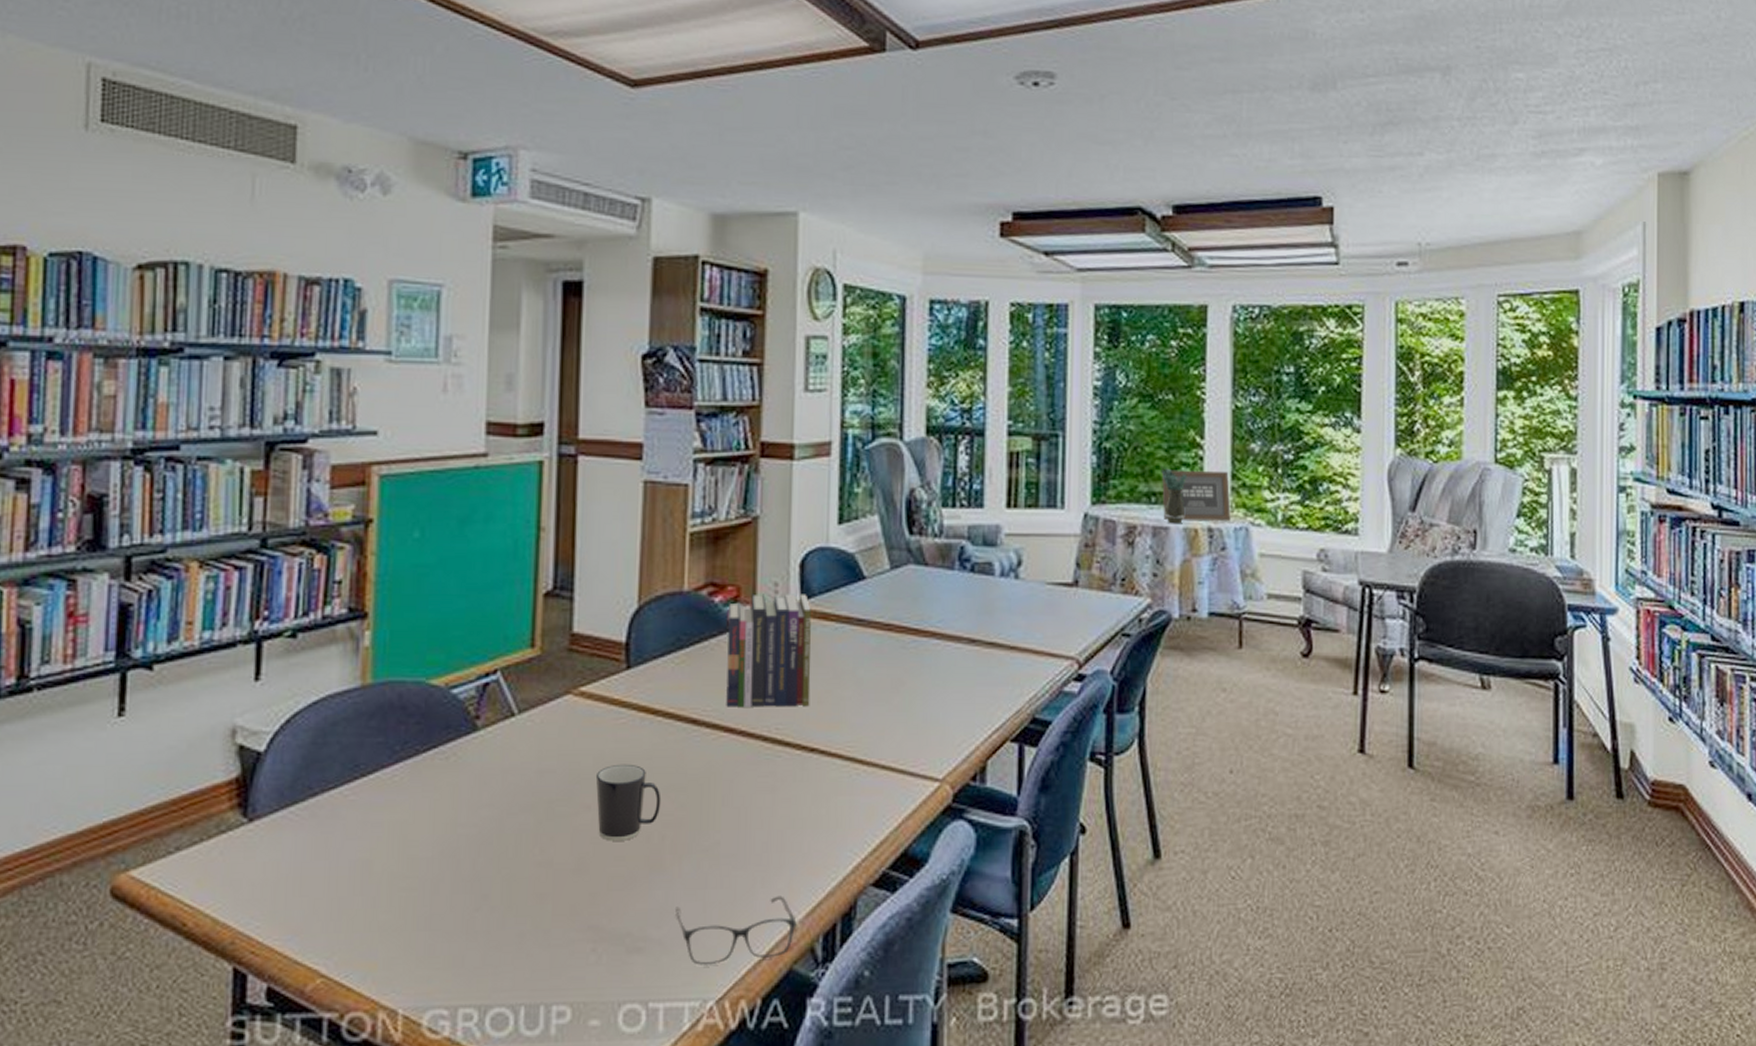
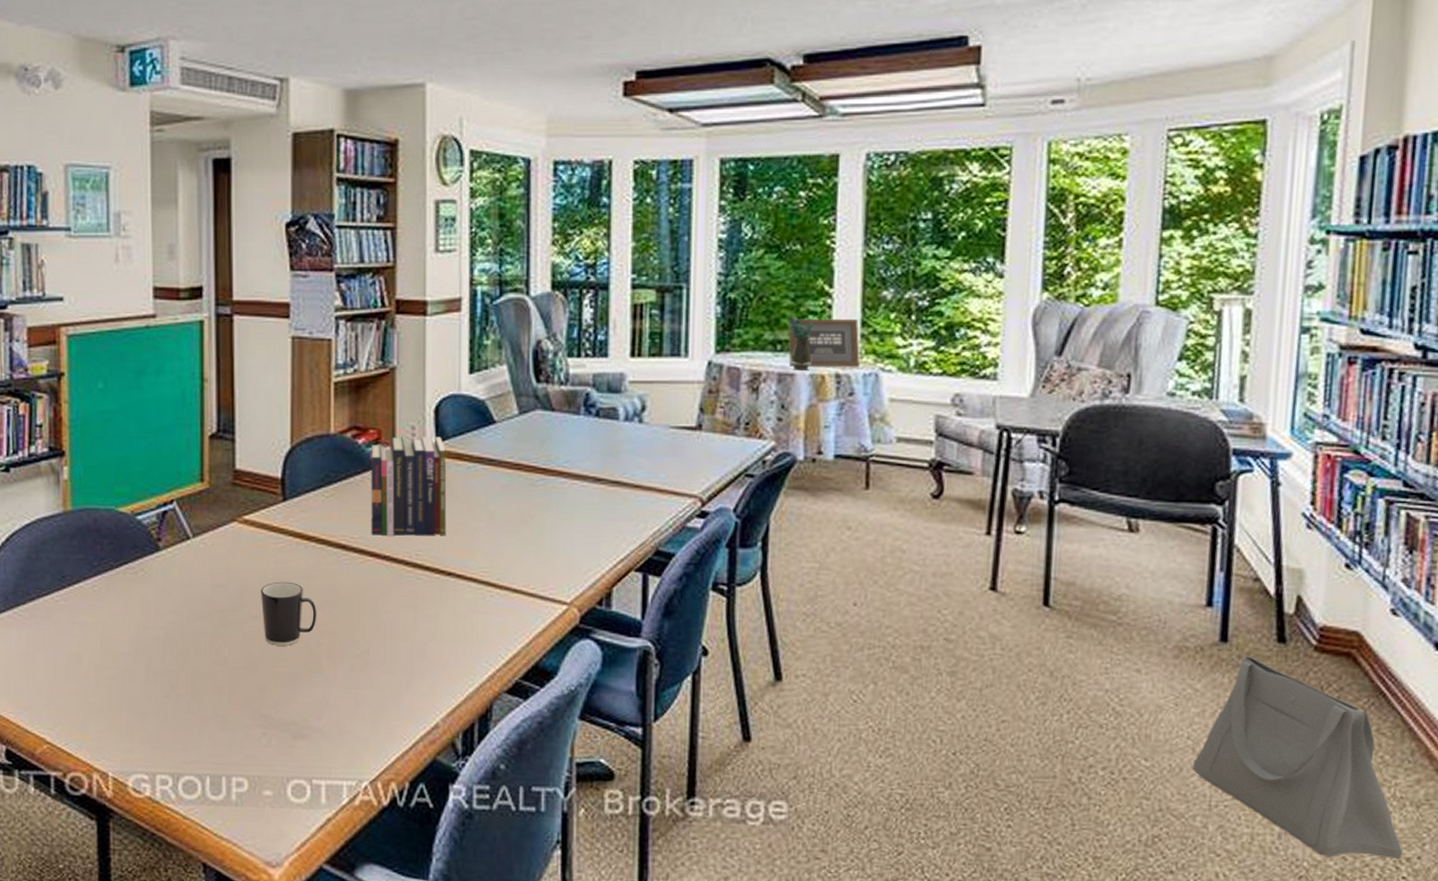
eyeglasses: present [674,896,797,965] -> none [332,697,439,752]
tote bag: none [1549,814,1736,1018] -> present [1192,656,1403,859]

